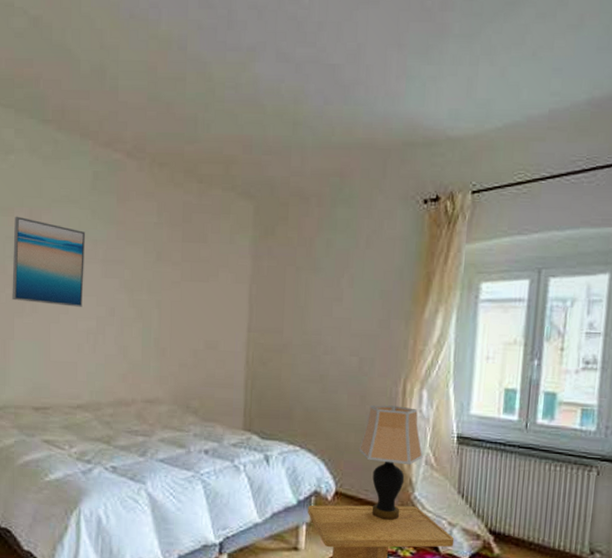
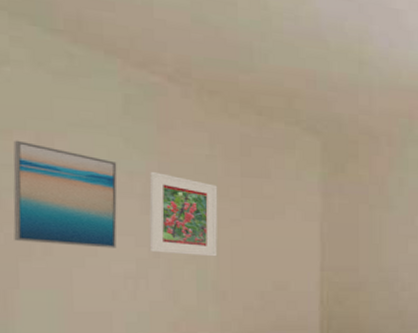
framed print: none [107,239,163,316] -> present [149,171,218,257]

